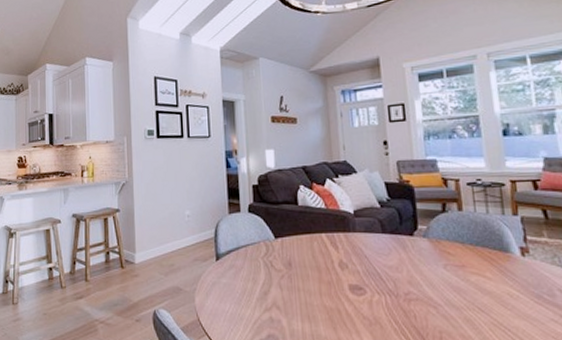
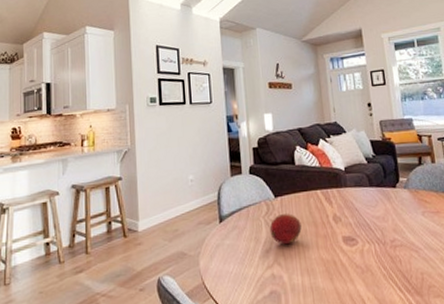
fruit: none [268,256,304,288] -> present [269,213,302,245]

